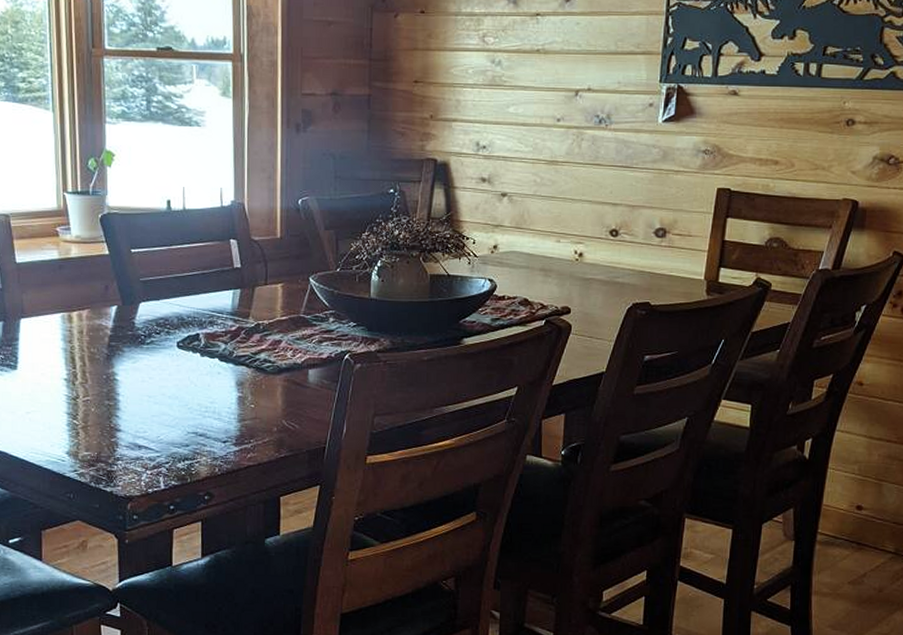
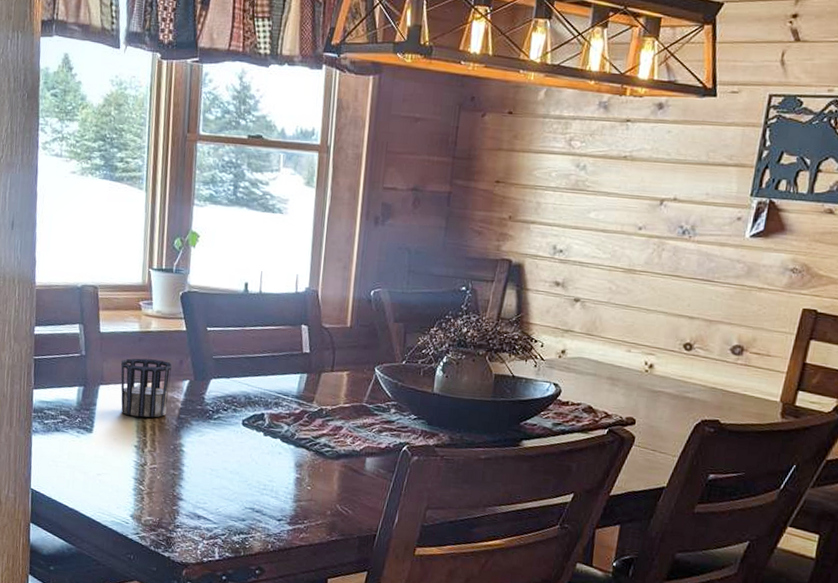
cup: none [41,287,97,349] -> present [120,358,172,418]

